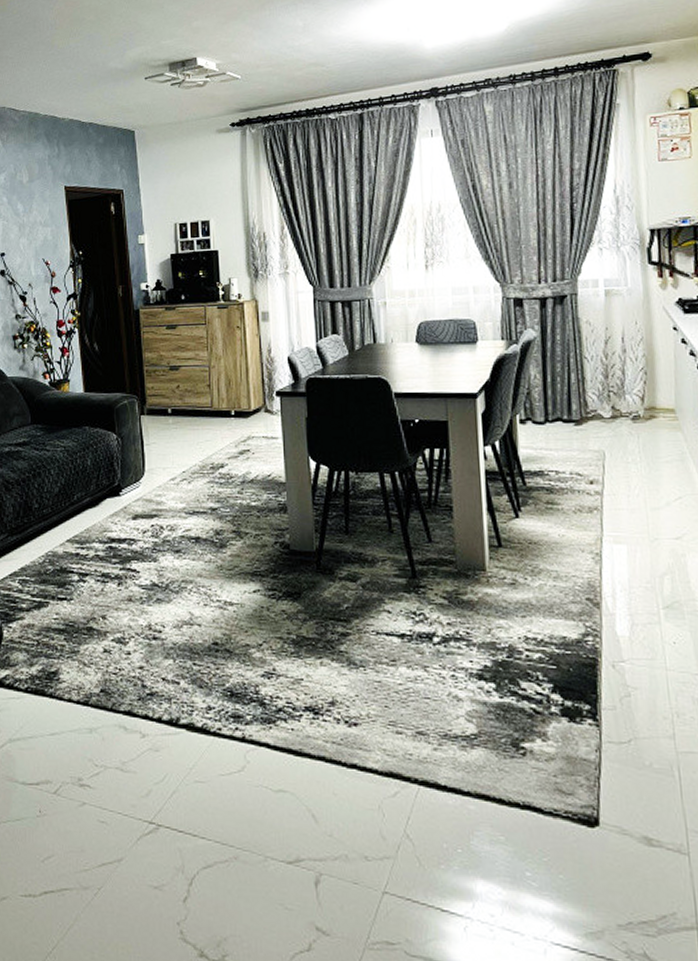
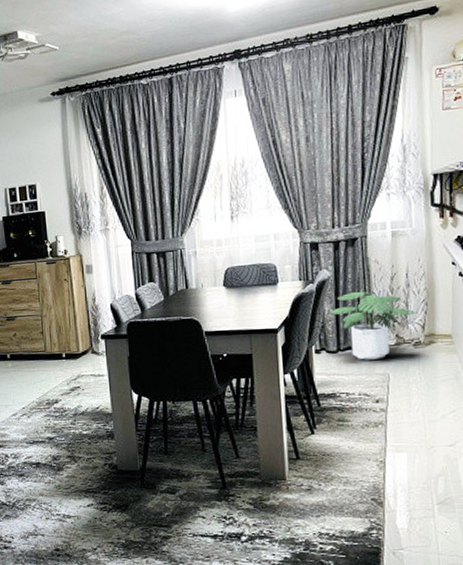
potted plant: none [533,356,636,434] -> present [327,292,418,360]

